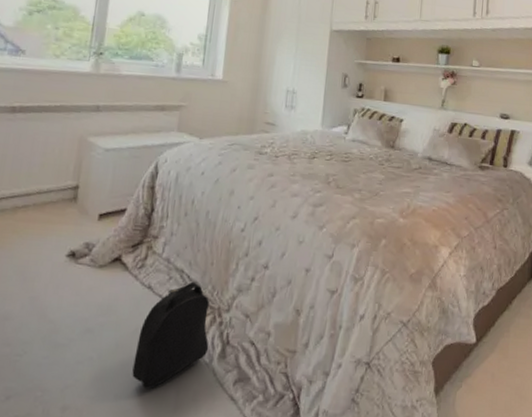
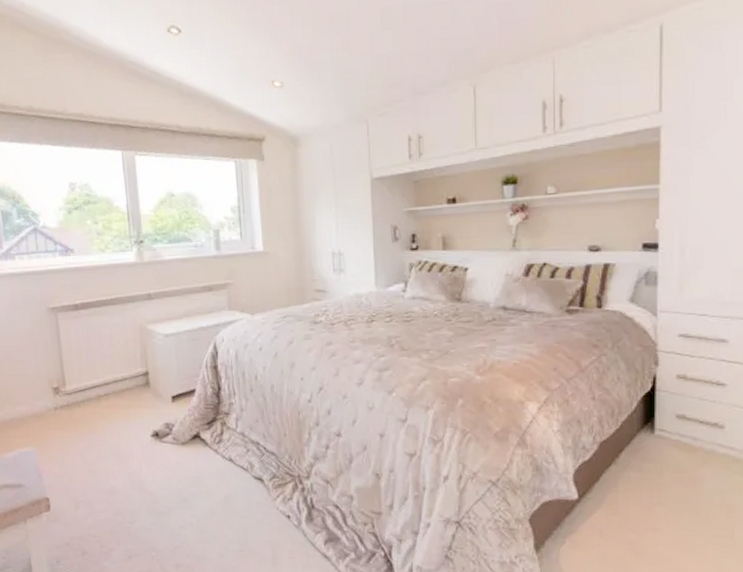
backpack: present [132,281,209,390] -> none [228,452,296,549]

